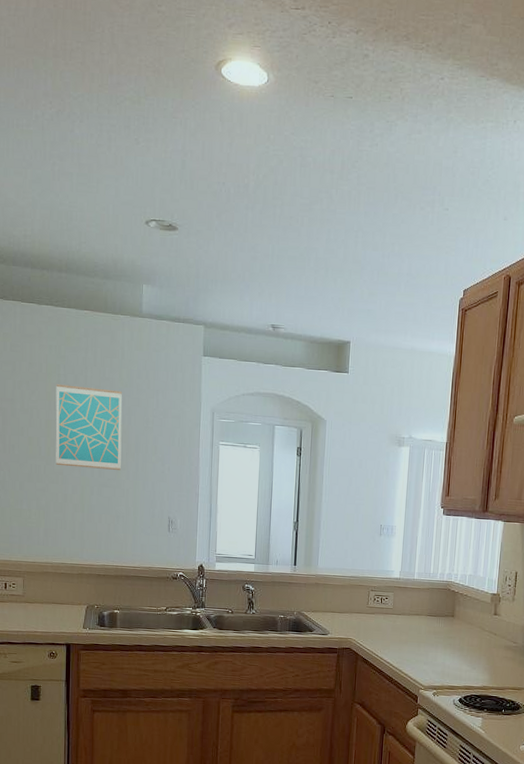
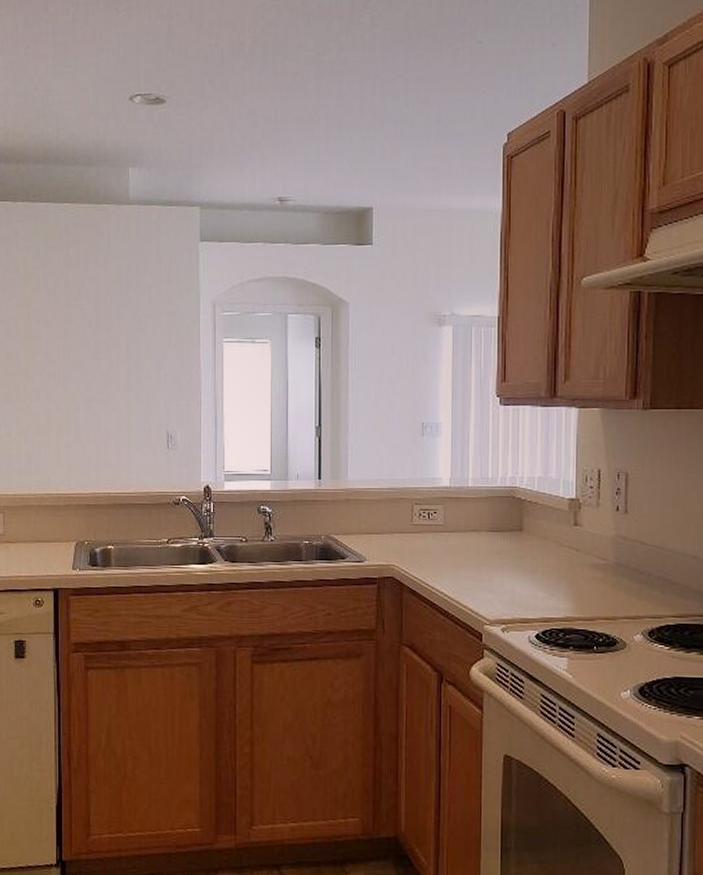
wall art: present [55,384,122,470] -> none [35,288,110,382]

